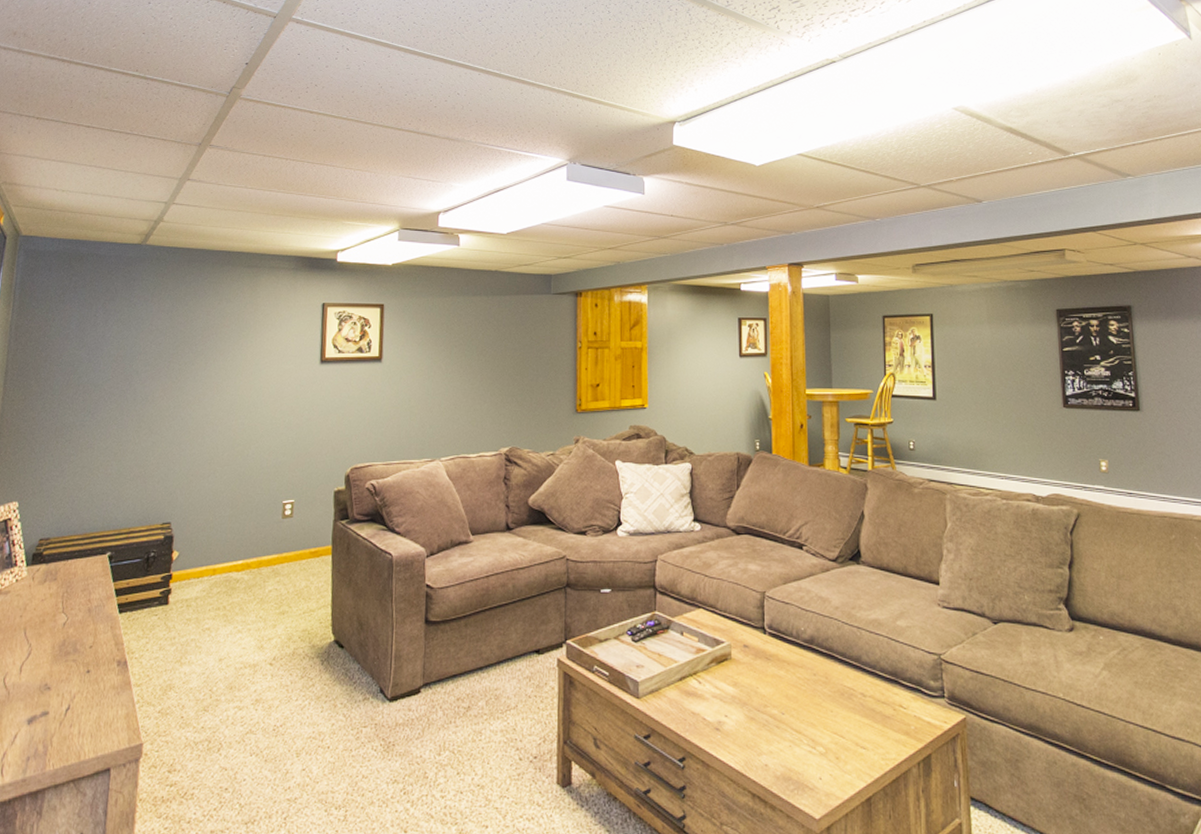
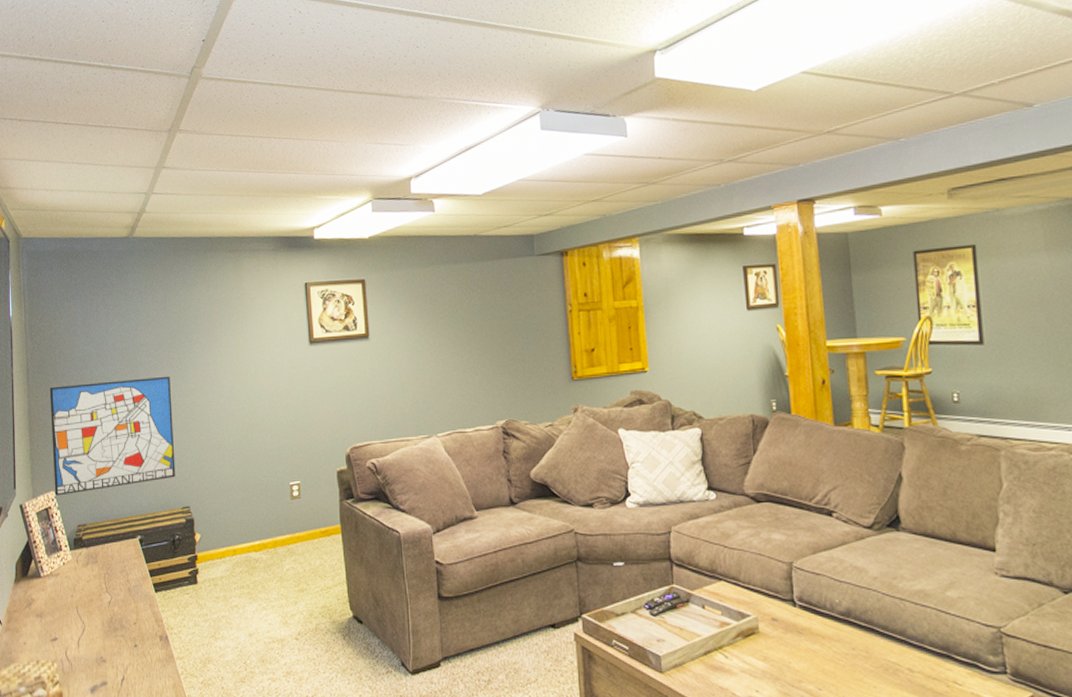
wall art: none [17,386,167,507] -> present [49,376,176,496]

